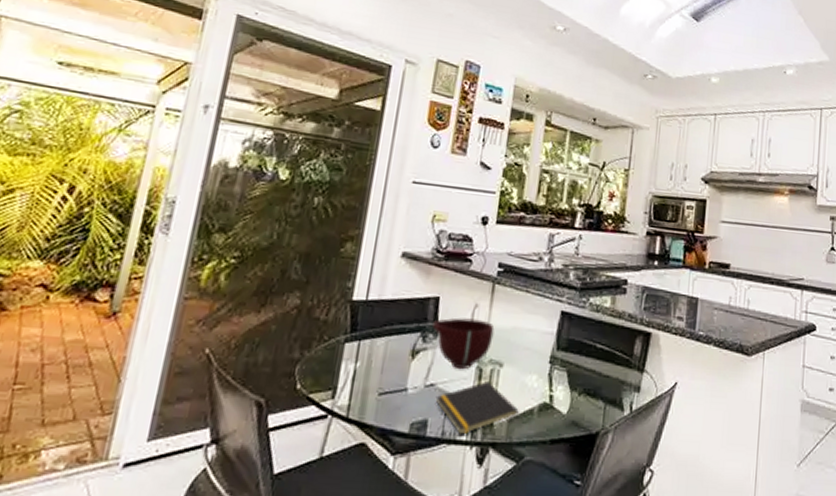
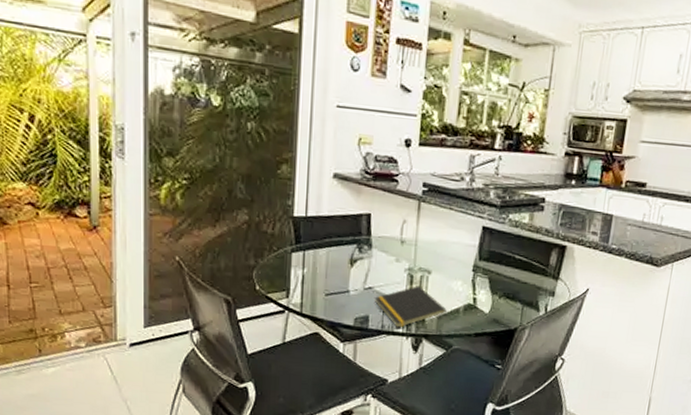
bowl: present [432,318,495,370] -> none [366,232,422,276]

